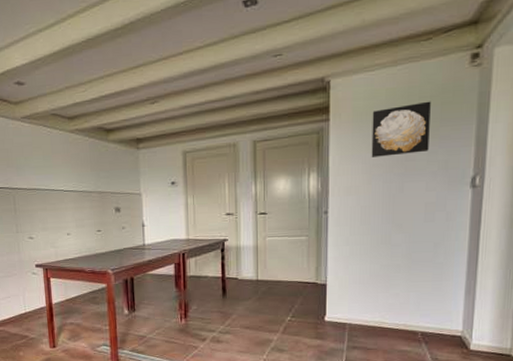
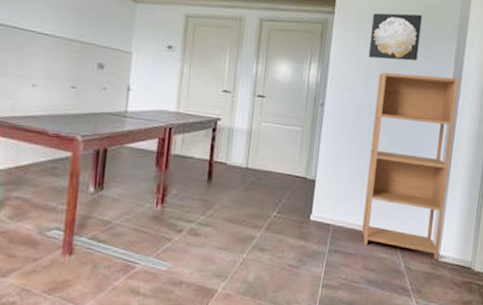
bookcase: none [380,161,482,349] -> present [362,72,459,260]

